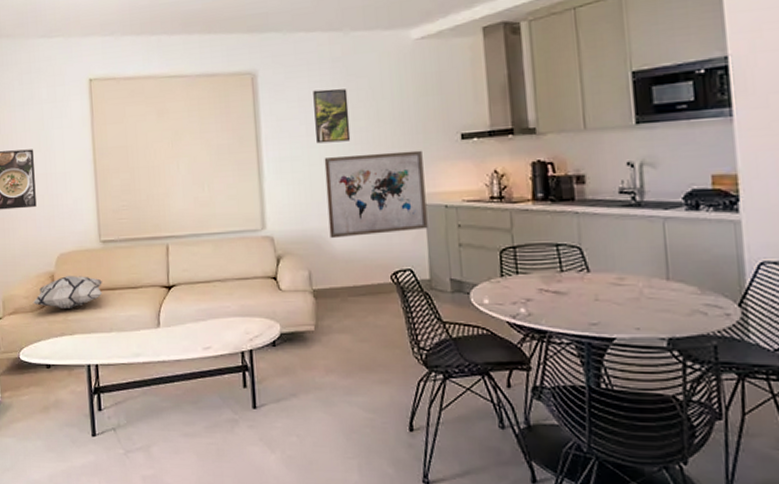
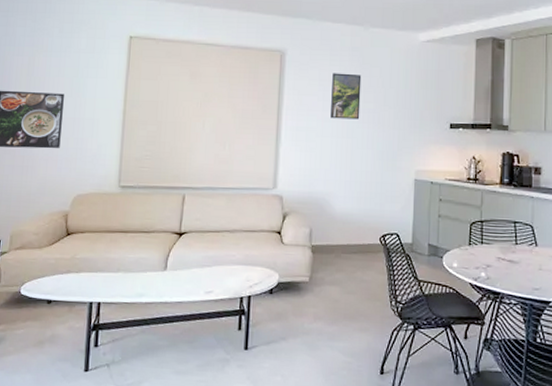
decorative pillow: present [32,275,103,308] -> none [42,215,116,247]
wall art: present [324,150,428,239] -> none [332,131,417,202]

